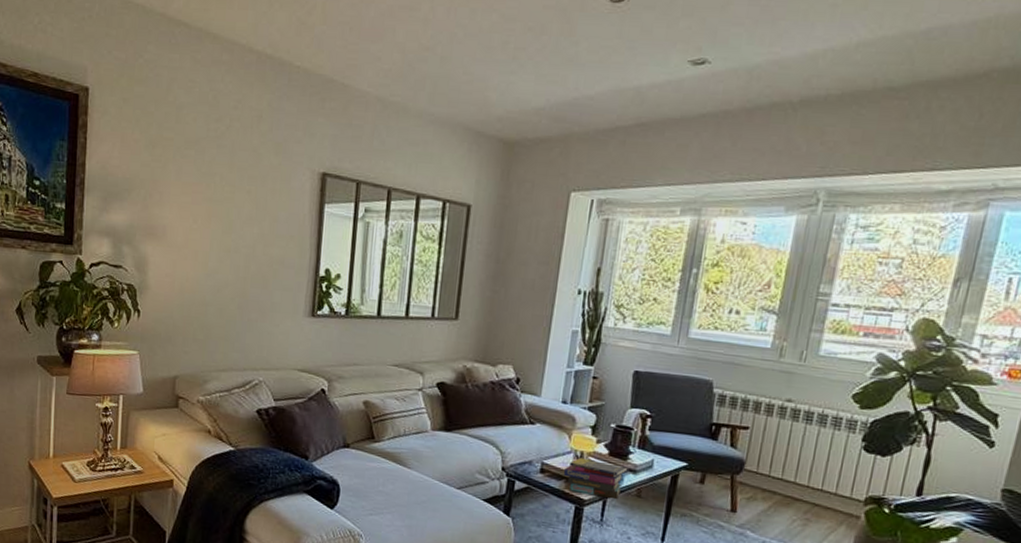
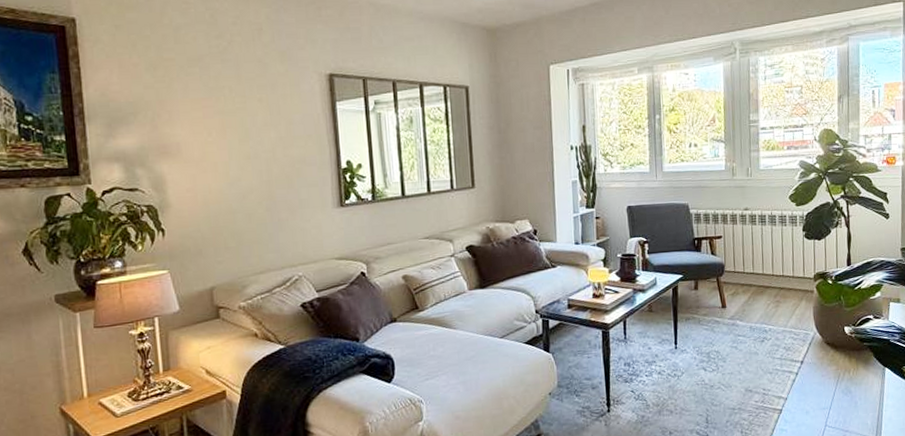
books: present [564,457,628,500] -> none [588,287,638,319]

